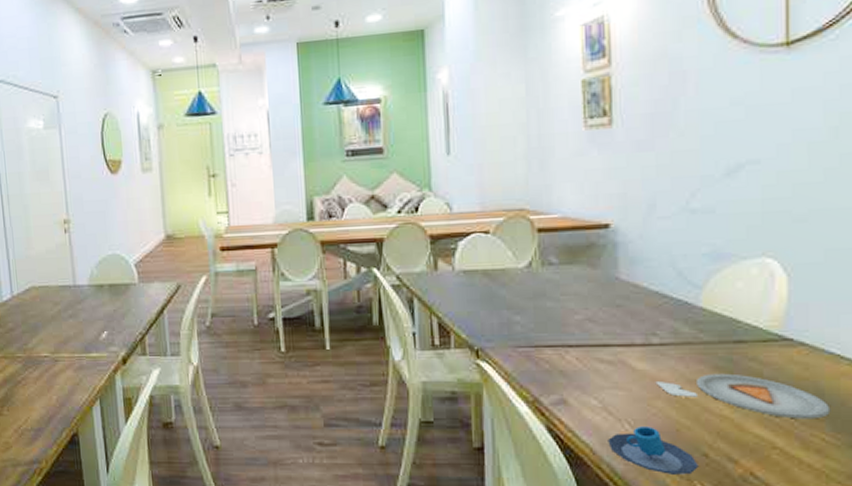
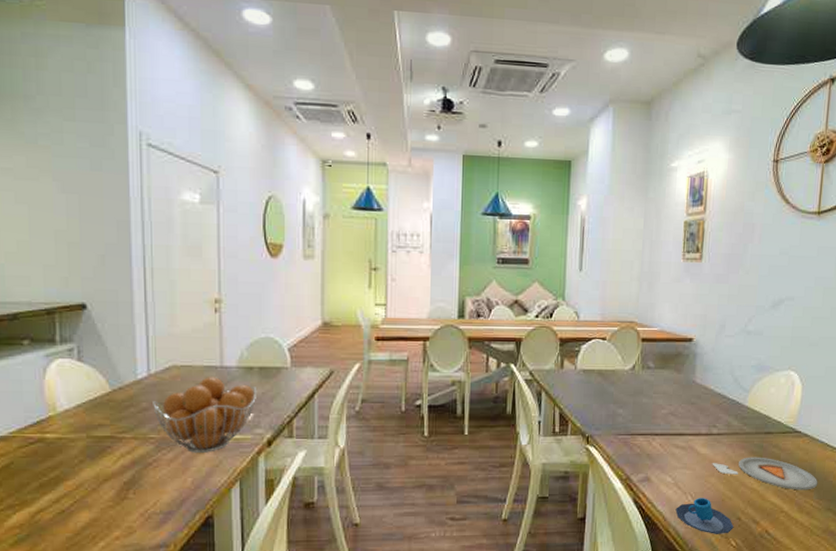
fruit basket: none [17,296,109,371] -> present [153,377,258,453]

